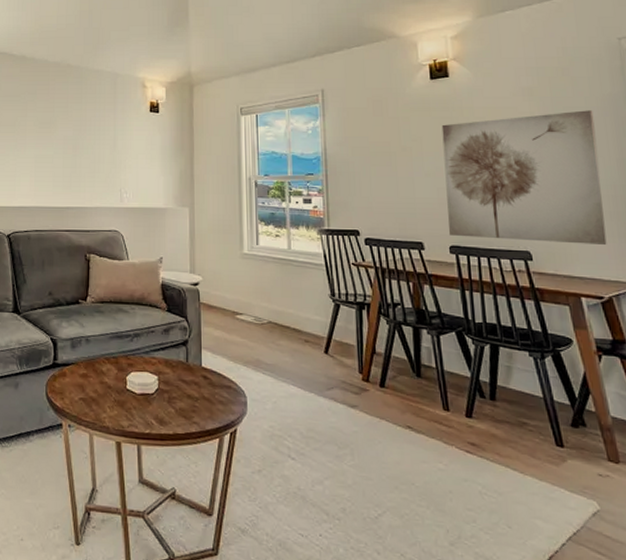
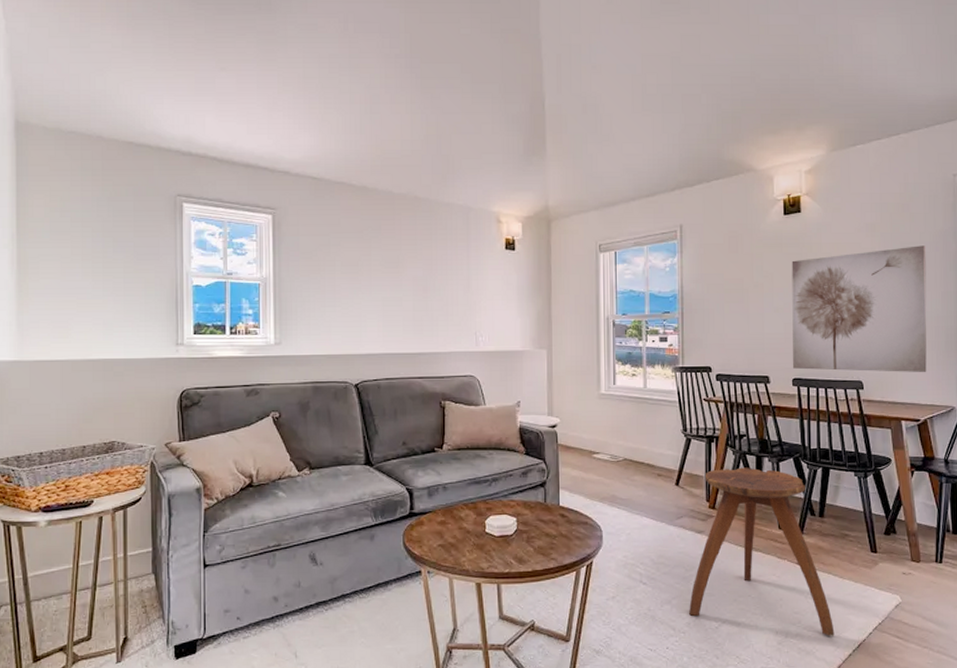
stool: none [344,338,519,543] -> present [689,467,835,636]

